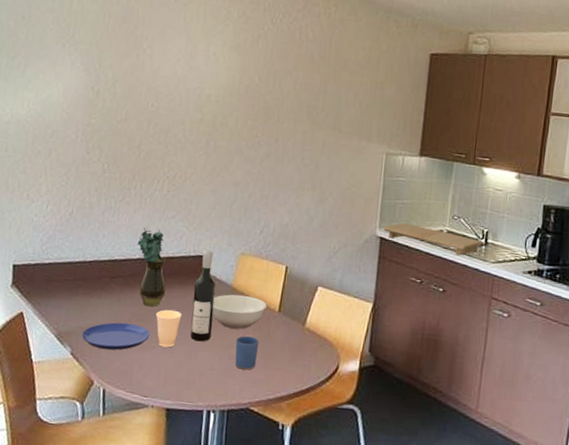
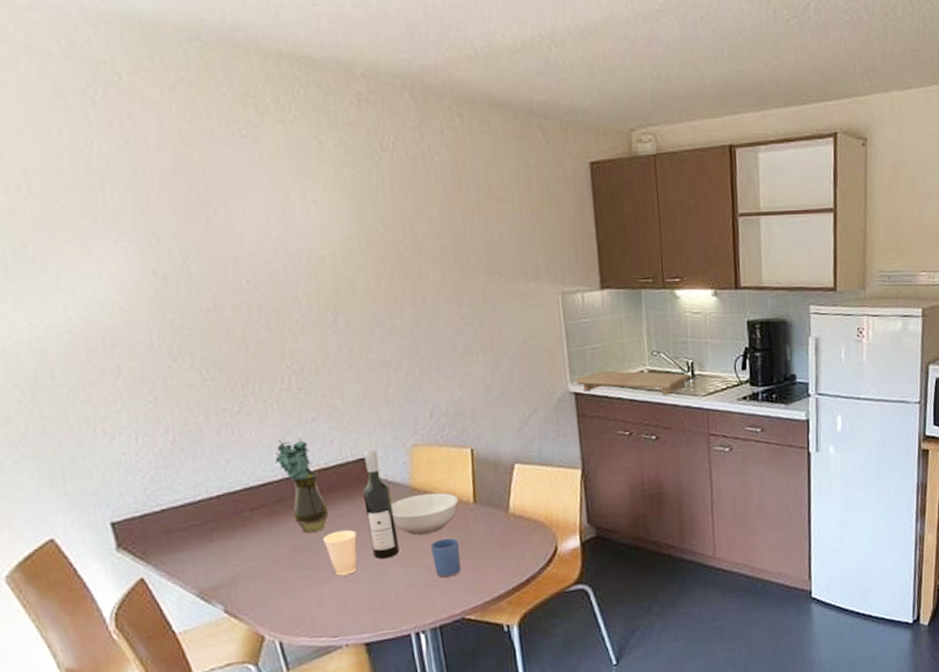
plate: present [81,322,151,350] -> none [231,558,323,597]

